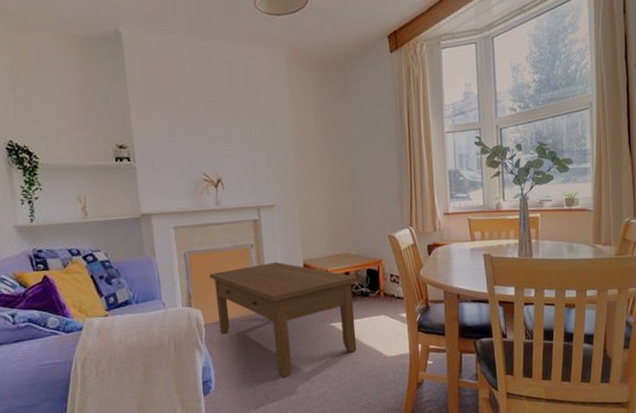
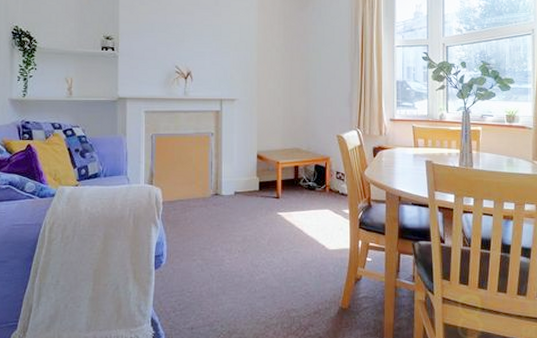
coffee table: present [208,261,358,378] -> none [171,150,306,260]

